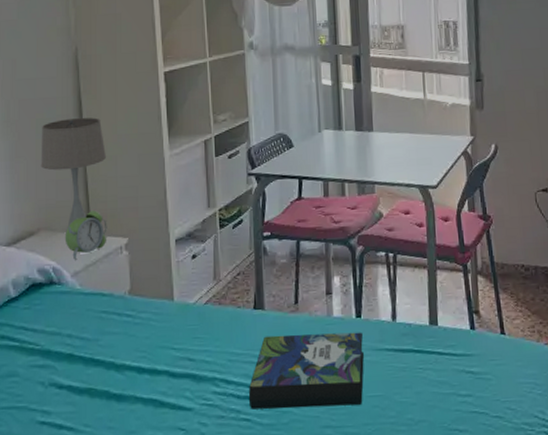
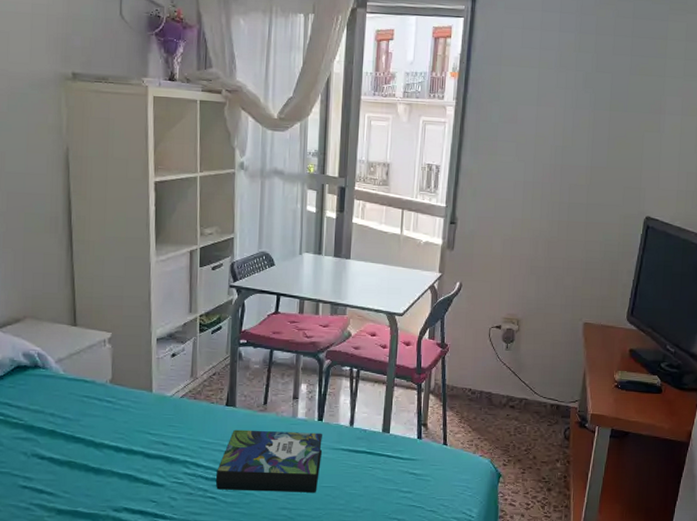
table lamp: present [40,117,106,228] -> none [28,216,93,318]
alarm clock: present [64,210,107,260] -> none [50,305,92,348]

